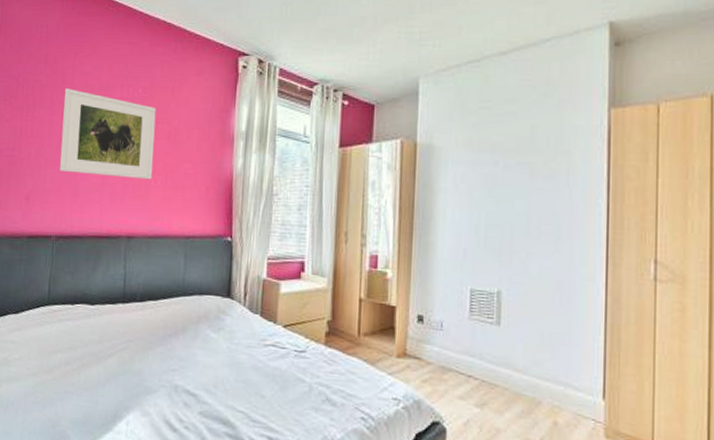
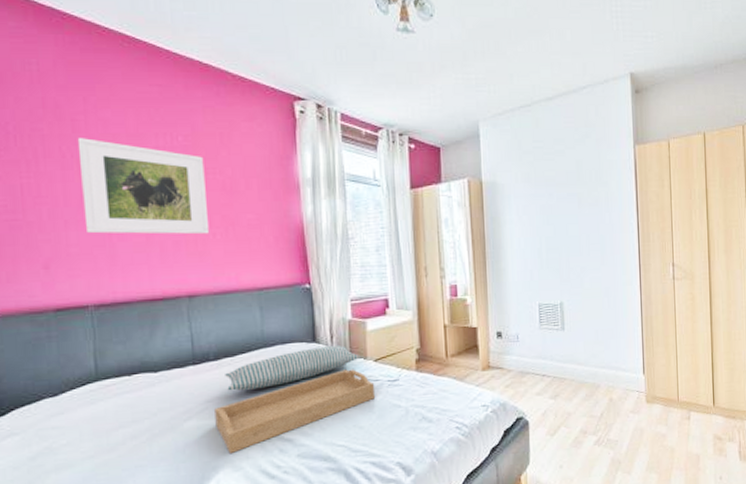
serving tray: none [133,331,282,398] -> present [214,369,376,455]
pillow: none [147,303,271,337] -> present [225,344,361,391]

